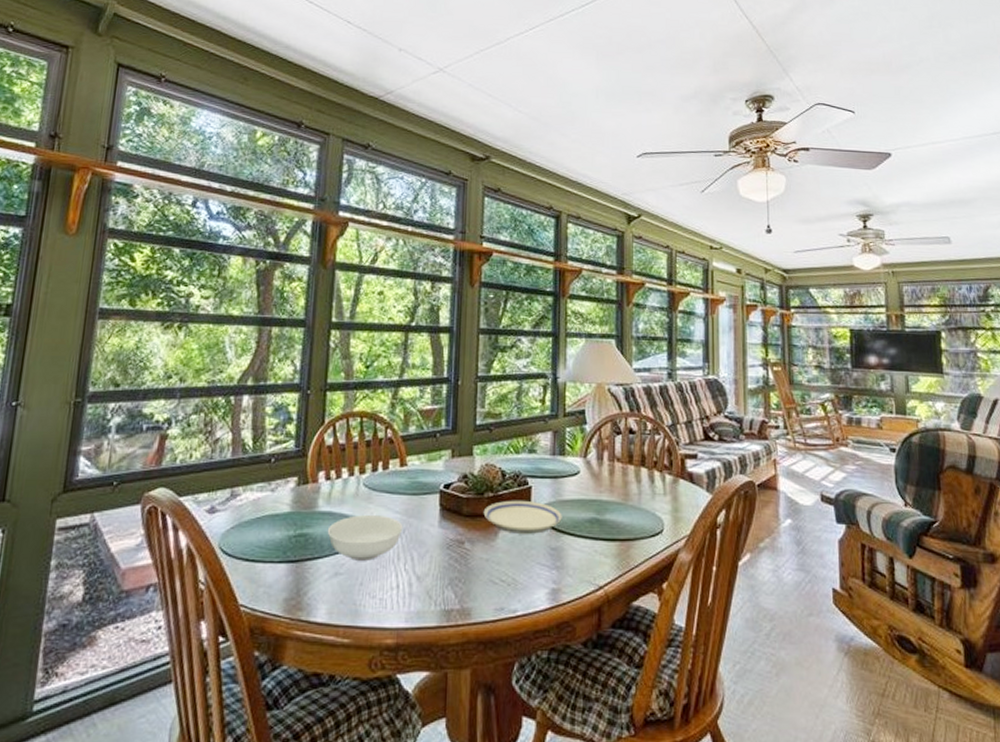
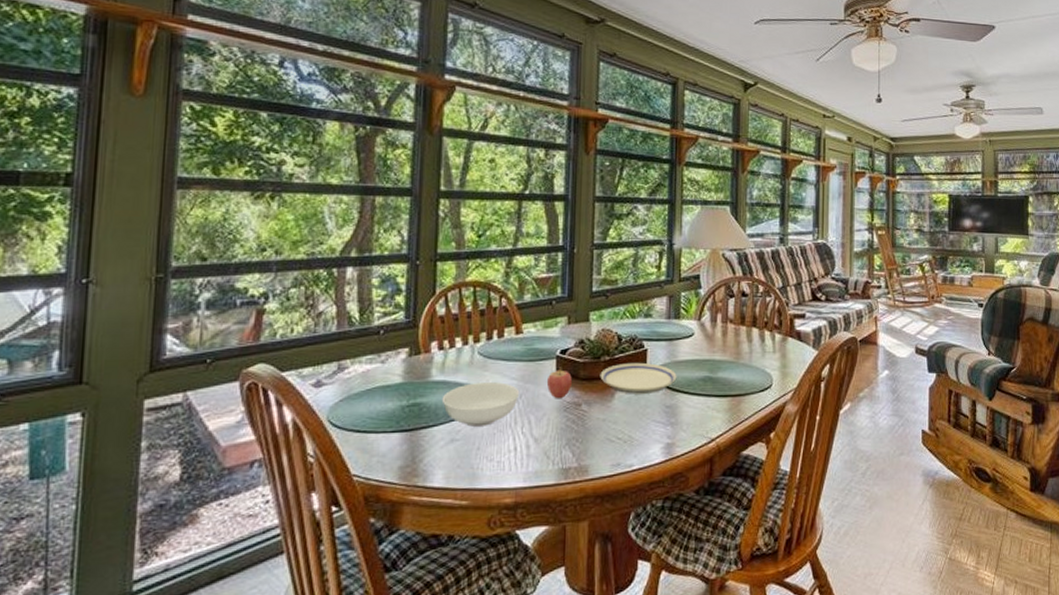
fruit: none [429,502,455,536] -> present [546,367,572,399]

